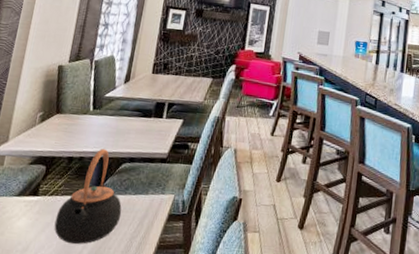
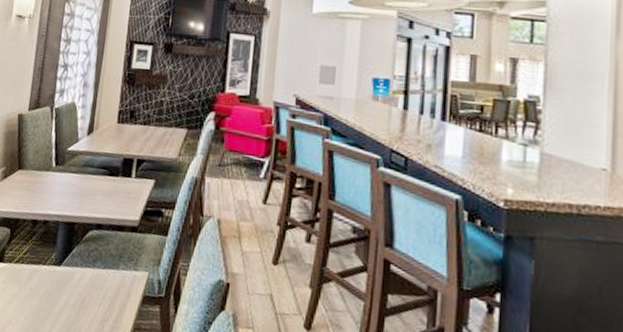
teapot: present [54,149,122,244] -> none [21,212,91,323]

